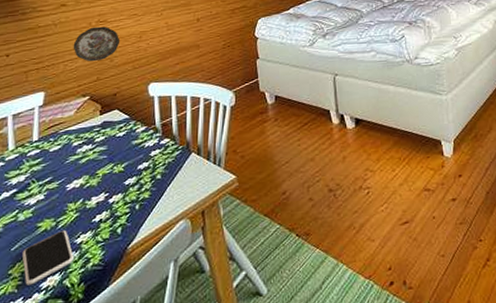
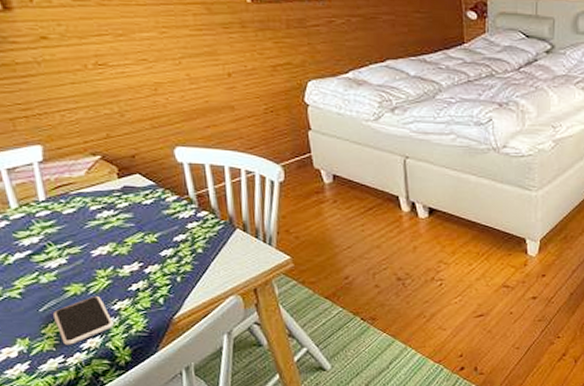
decorative plate: present [73,26,120,62] -> none [67,70,130,115]

